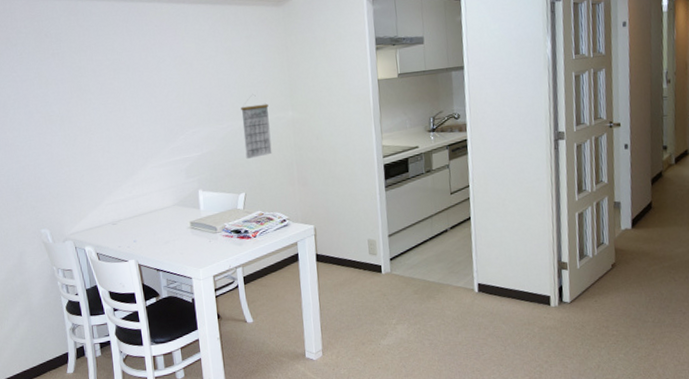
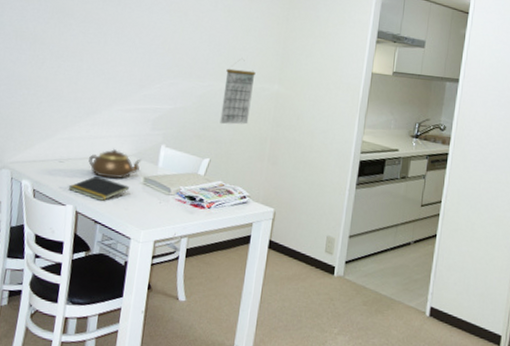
notepad: none [126,229,180,251] -> present [68,175,130,201]
teapot: none [138,202,184,230] -> present [88,148,142,179]

